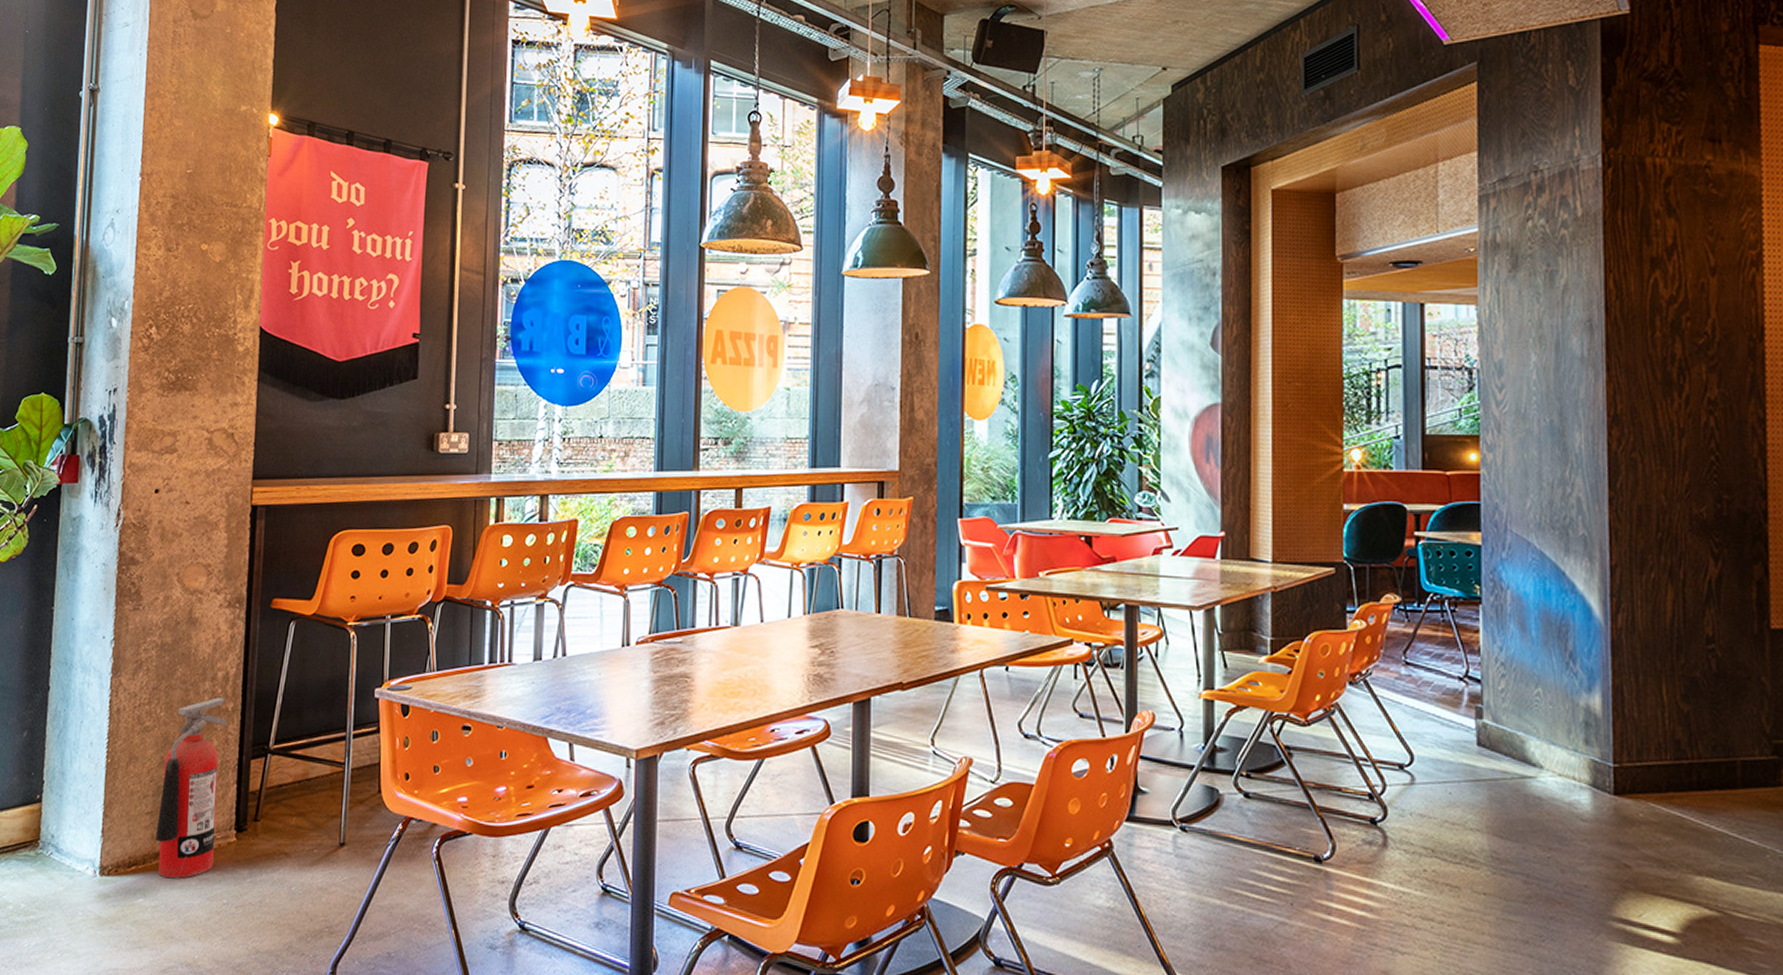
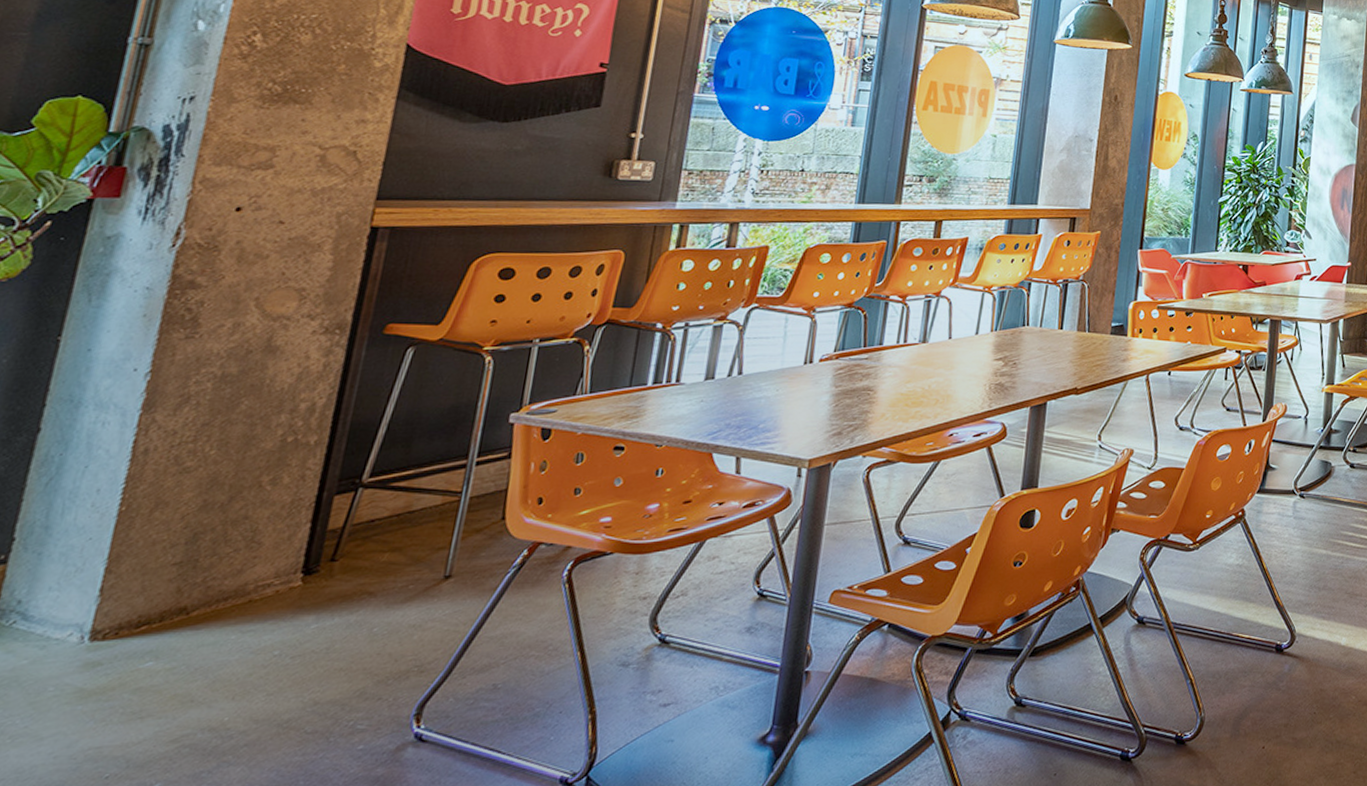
fire extinguisher: present [155,697,229,879] -> none [182,431,308,635]

